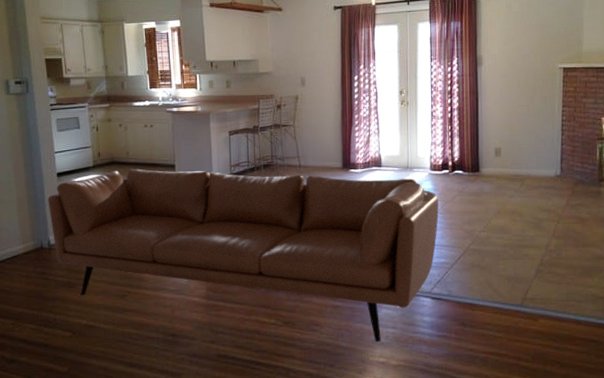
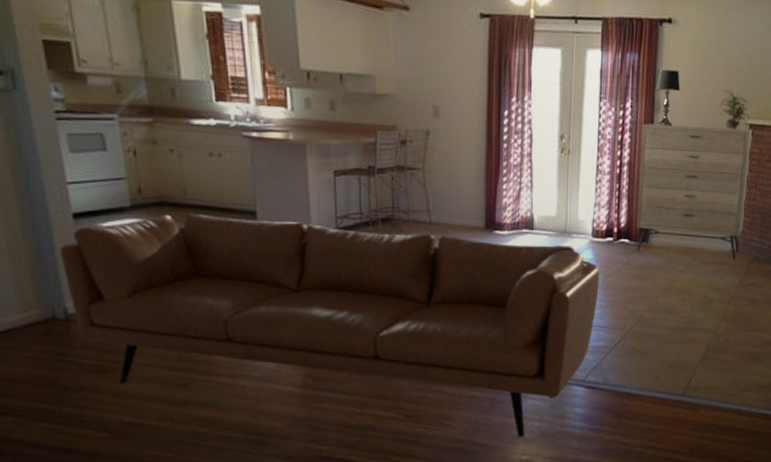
dresser: none [467,72,567,183] -> present [636,123,753,259]
table lamp: none [475,31,499,76] -> present [654,69,681,126]
potted plant: none [531,41,563,73] -> present [715,89,750,129]

